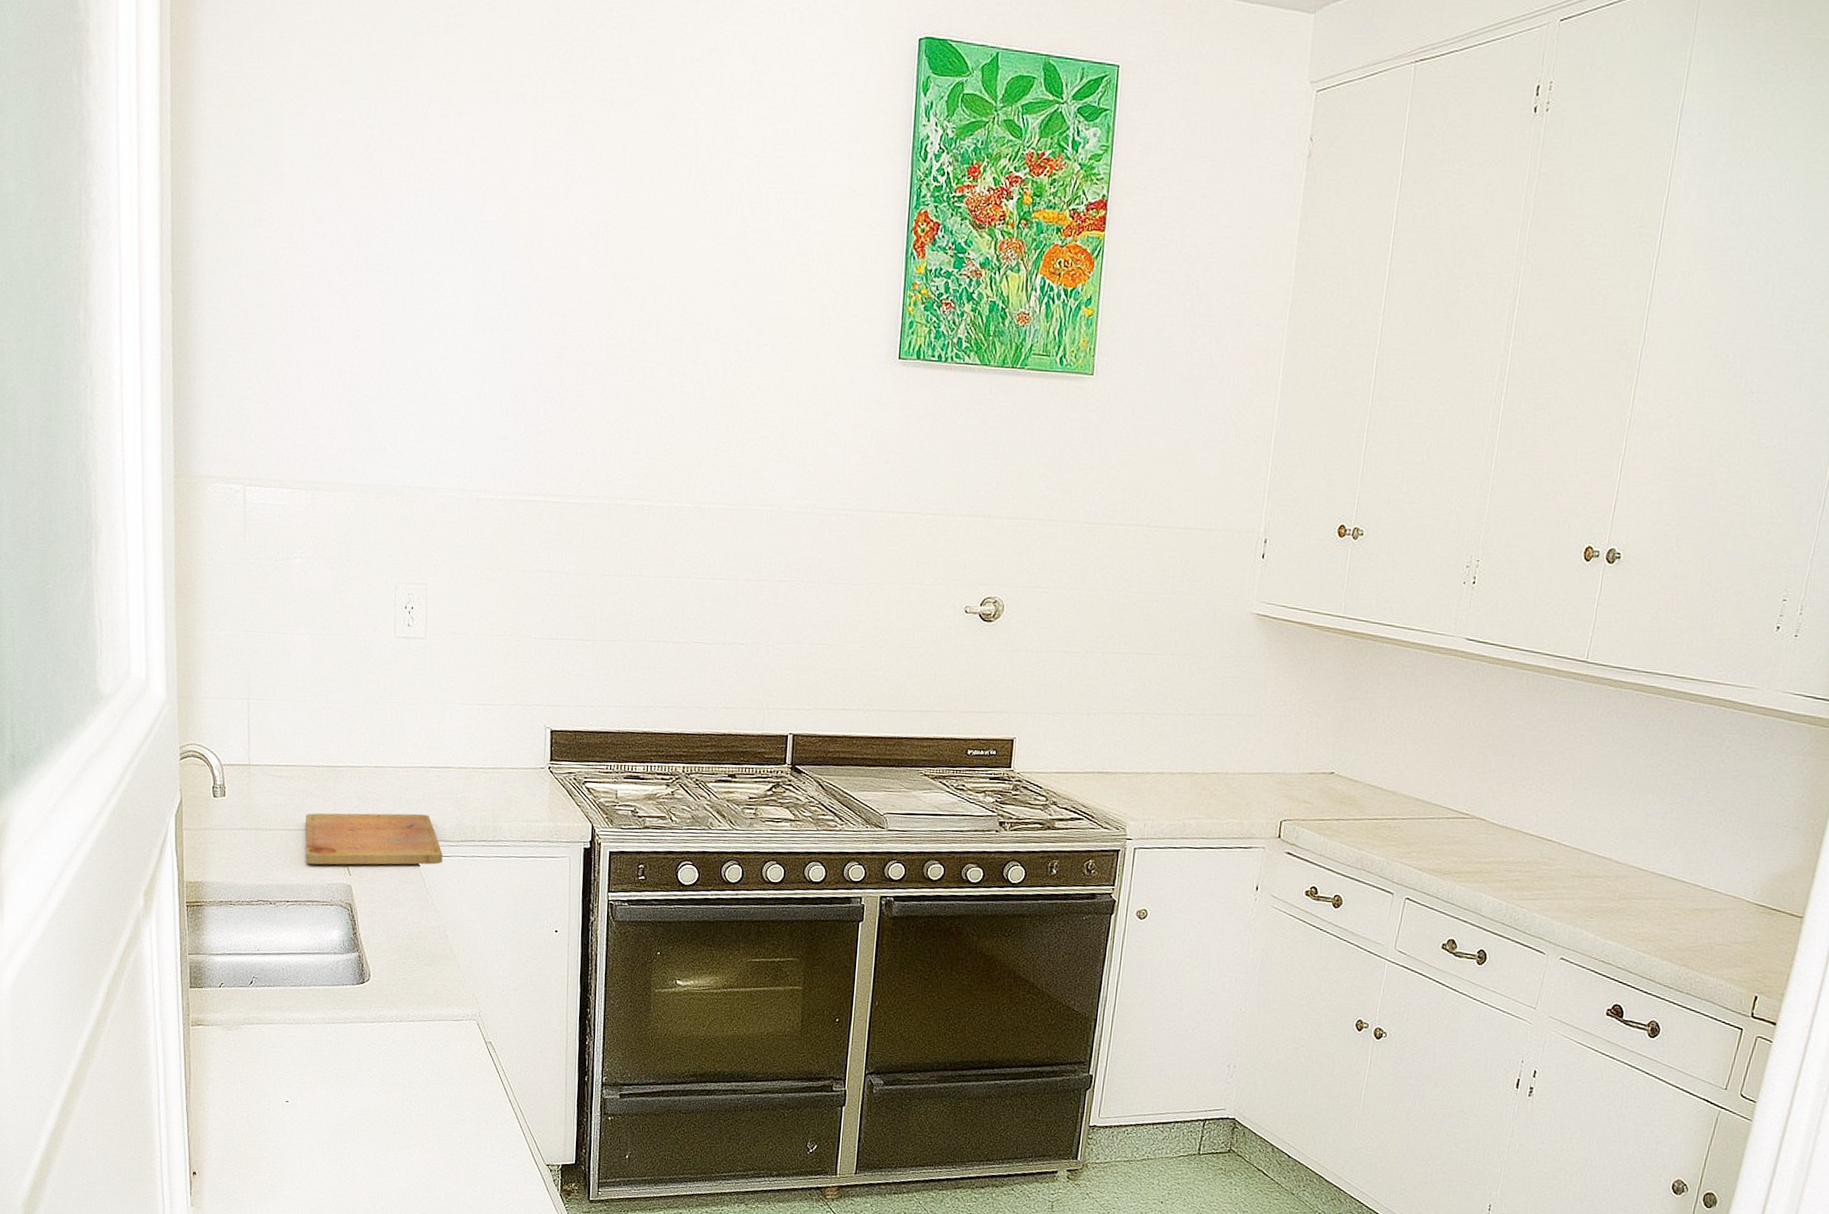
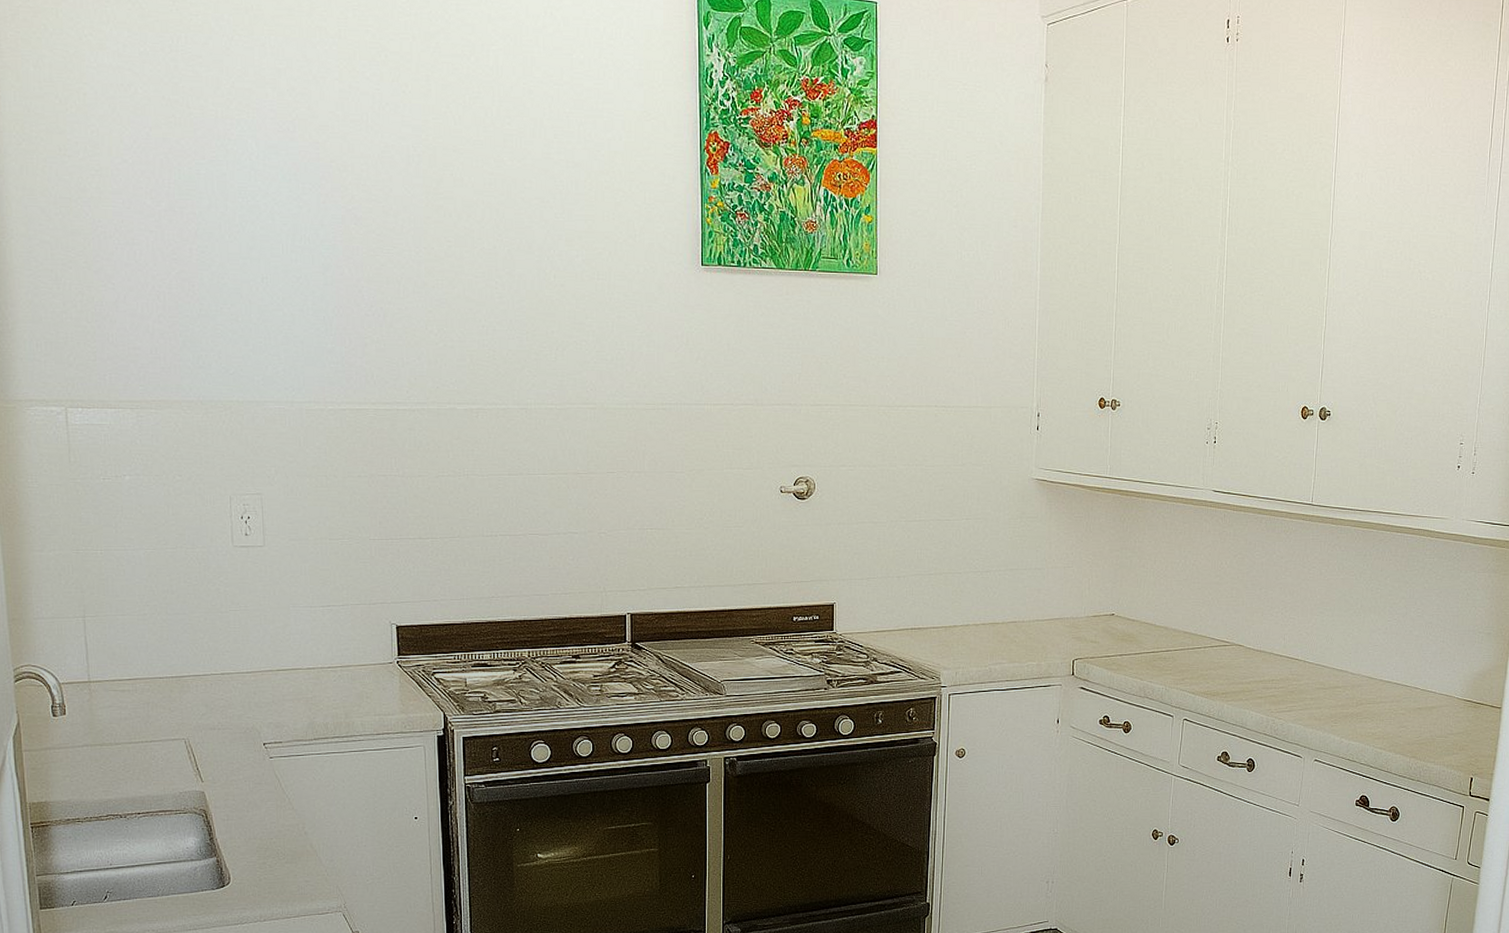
cutting board: present [305,813,443,865] -> none [152,716,297,775]

